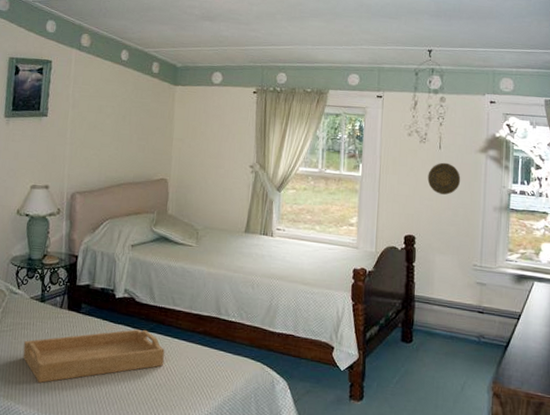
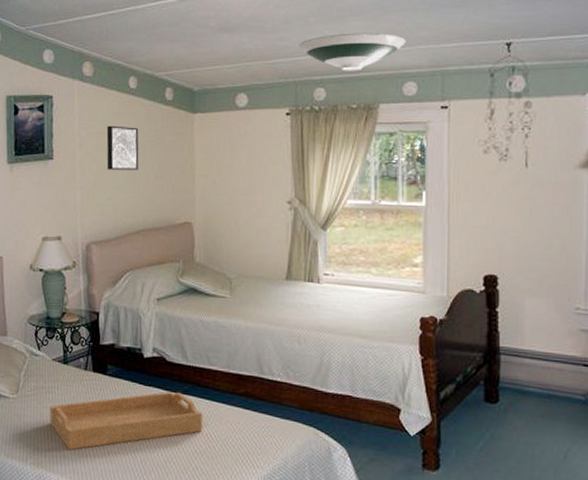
wall art: none [96,90,127,131] -> present [106,125,139,170]
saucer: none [267,30,352,62] -> present [299,32,406,71]
decorative plate: present [427,162,461,195] -> none [511,183,556,223]

